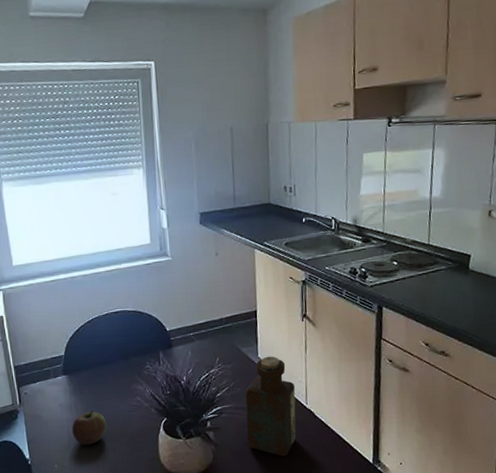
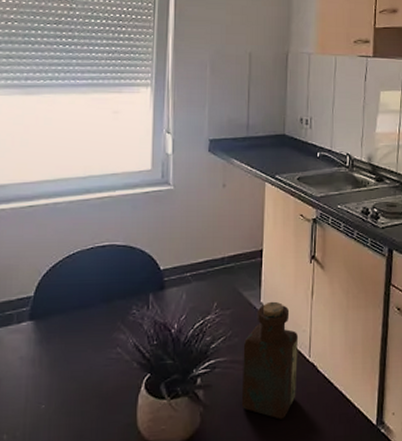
apple: present [72,411,107,445] -> none [32,365,76,409]

